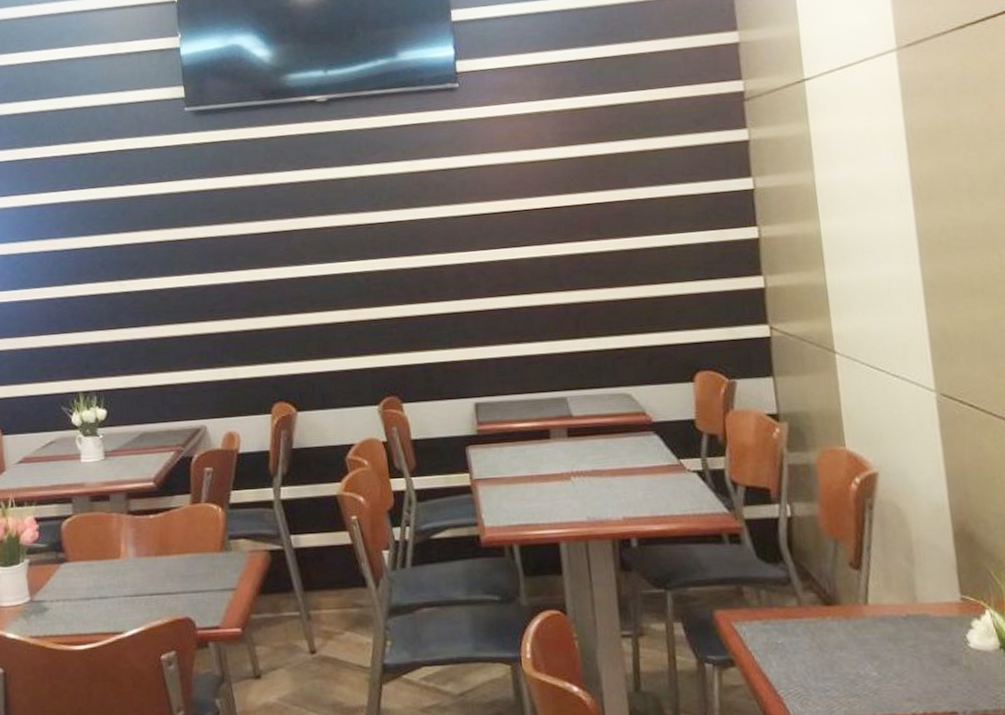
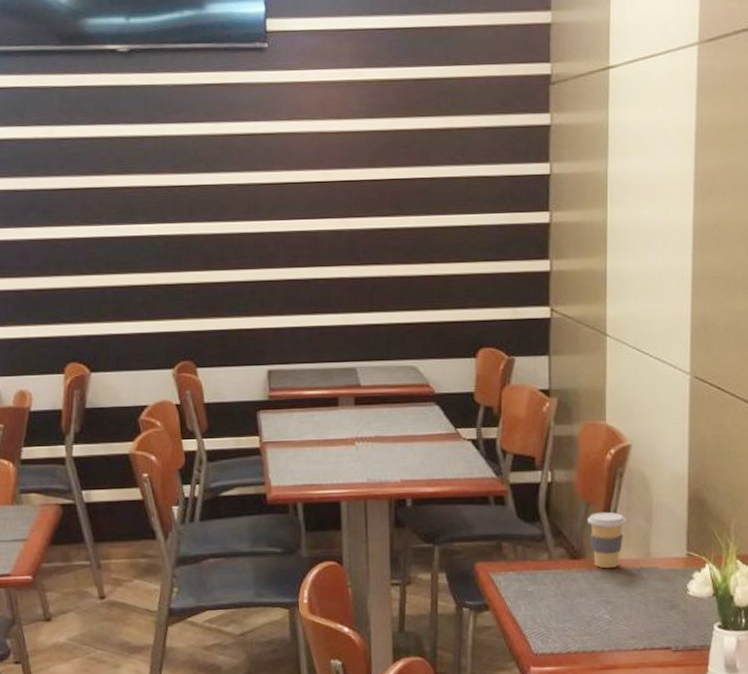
coffee cup: none [838,549,884,617] -> present [588,511,627,569]

